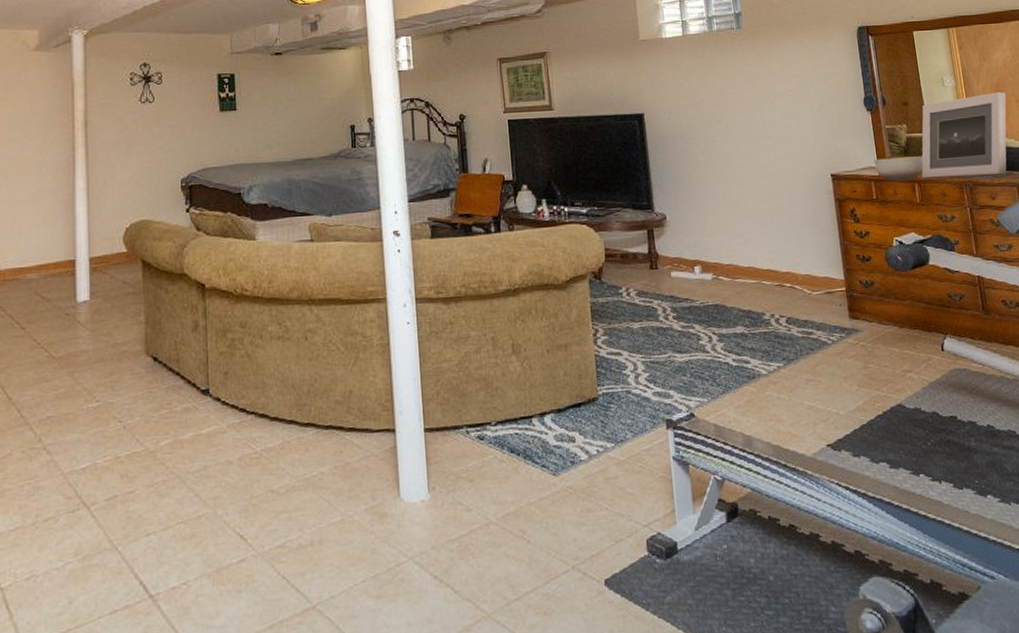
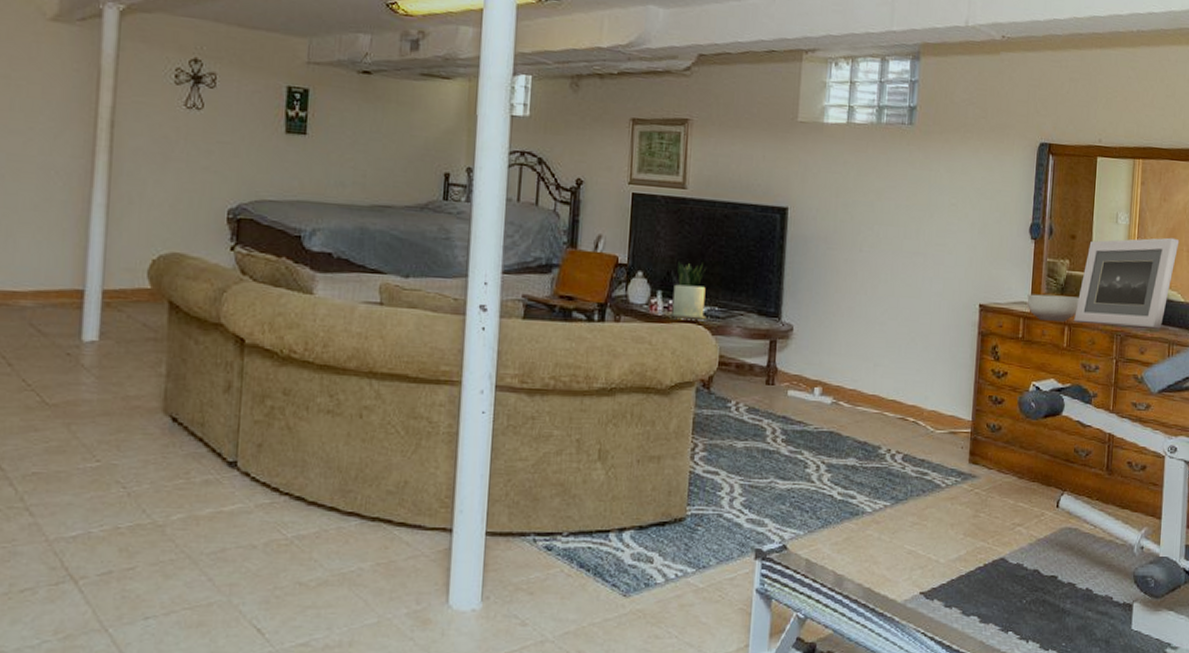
planter: none [555,171,588,221] -> present [669,261,707,320]

